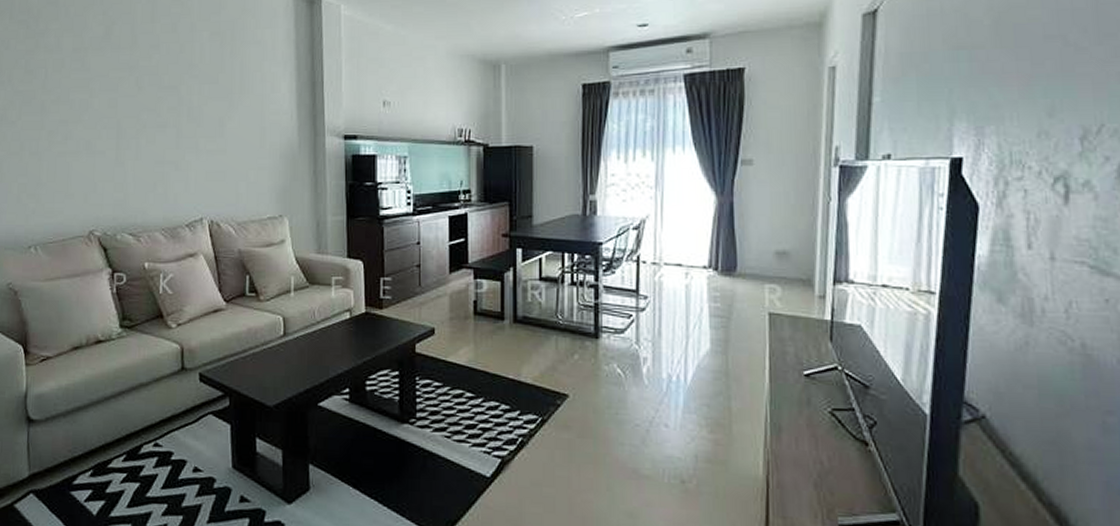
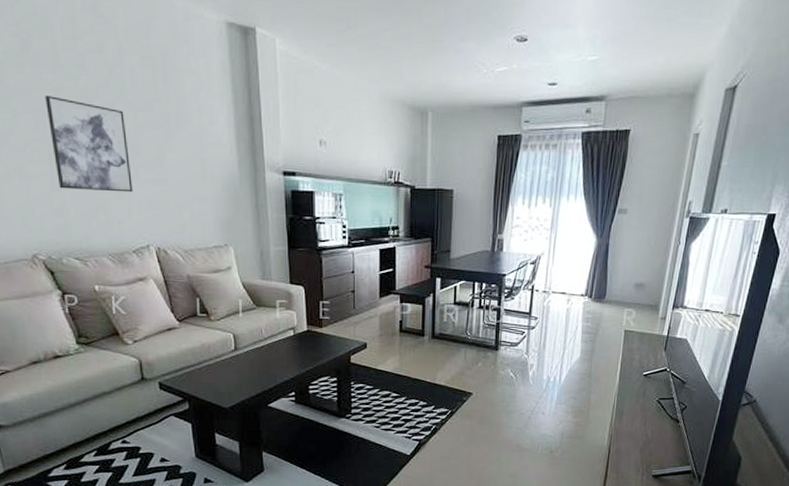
wall art: none [120,74,192,164] -> present [45,94,133,193]

